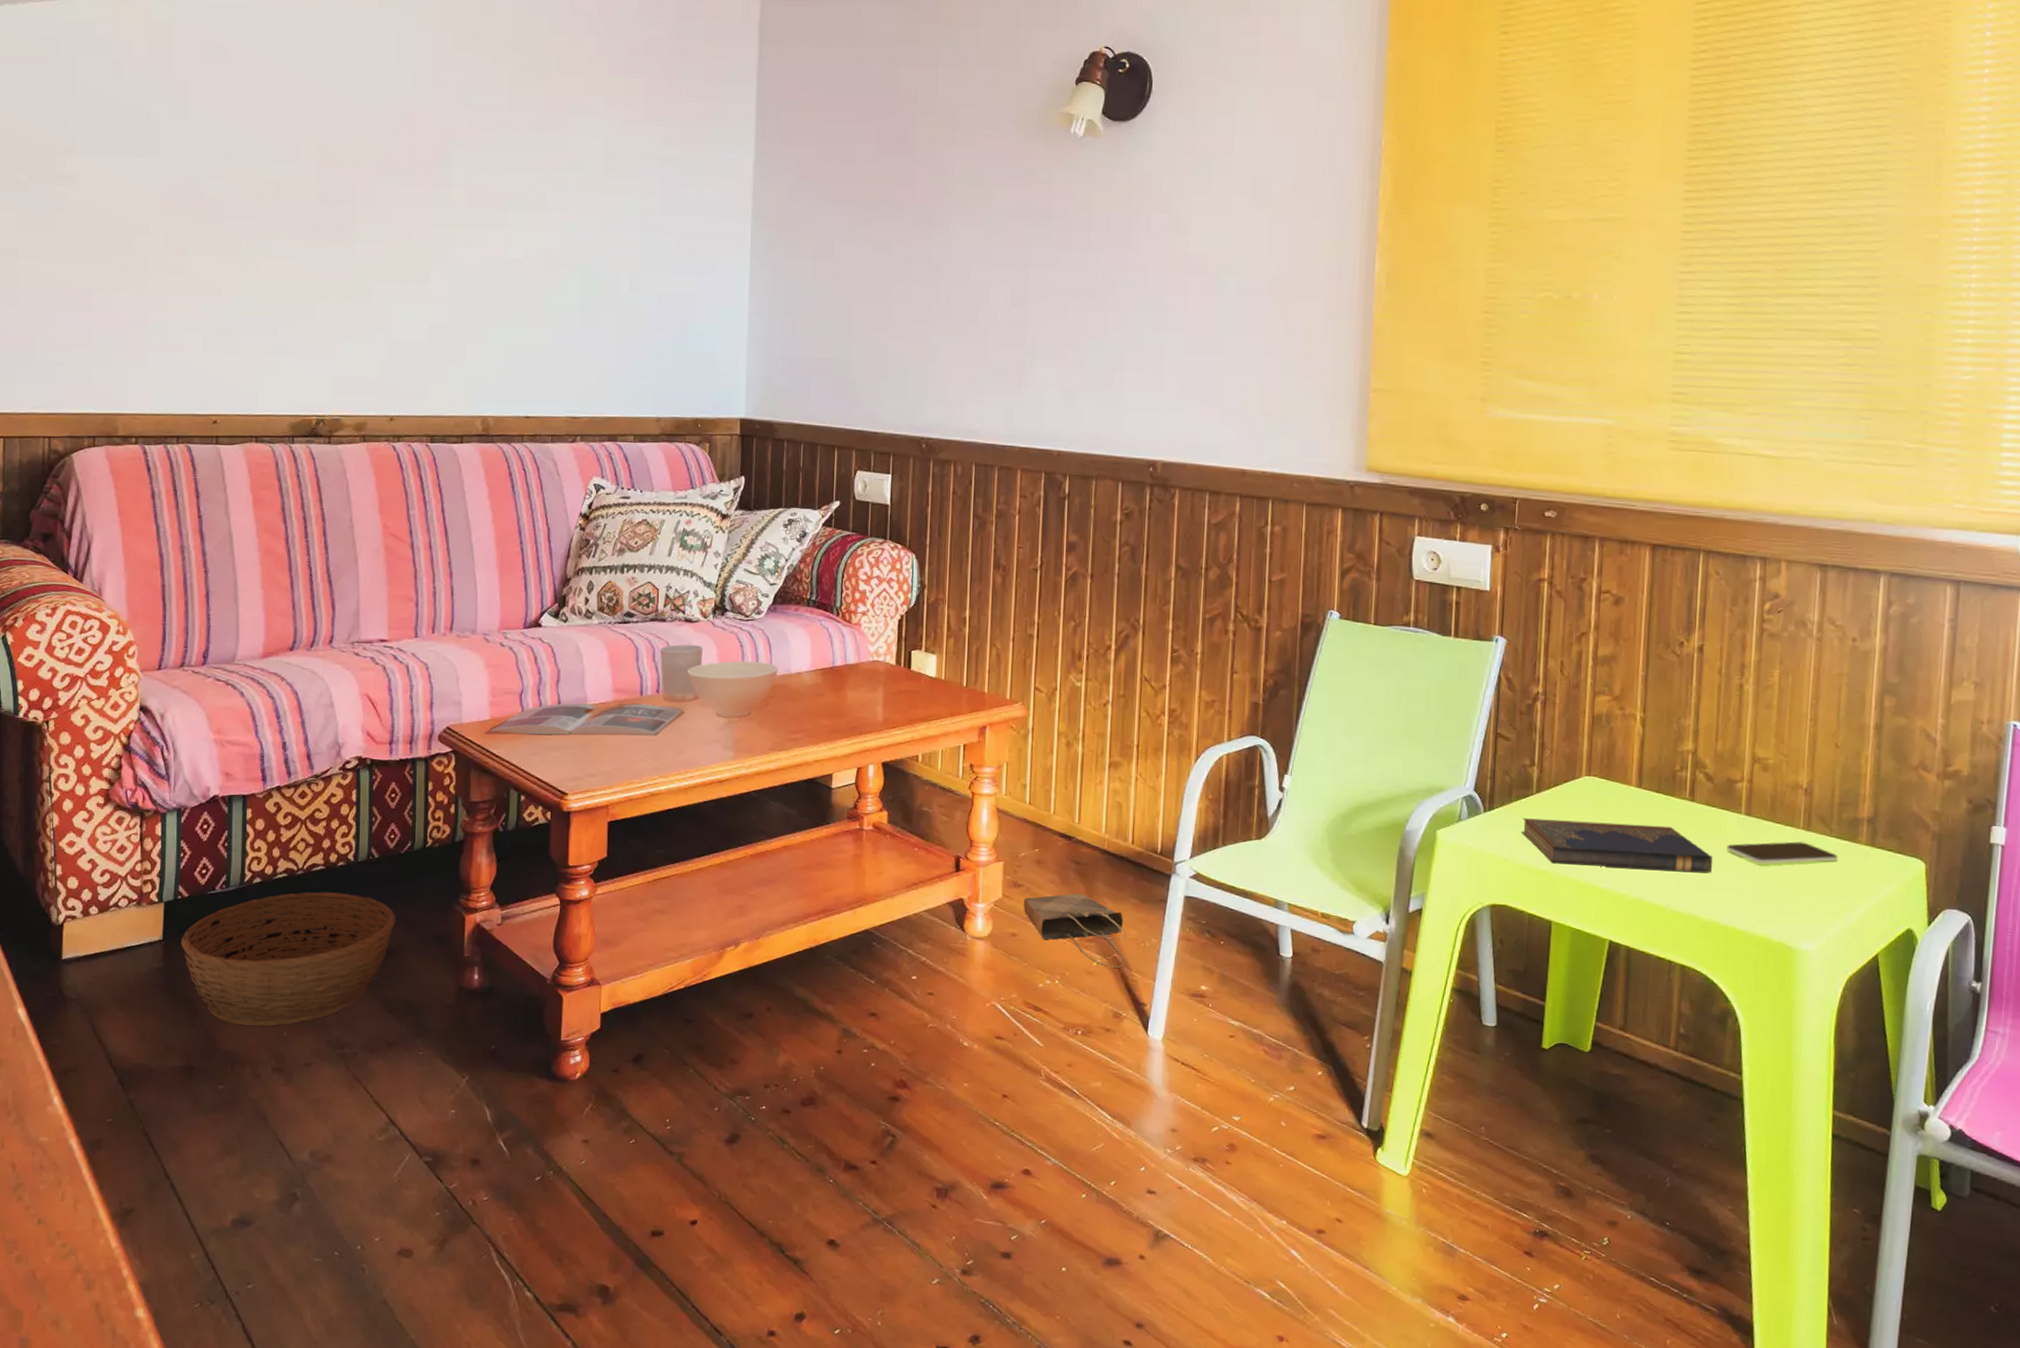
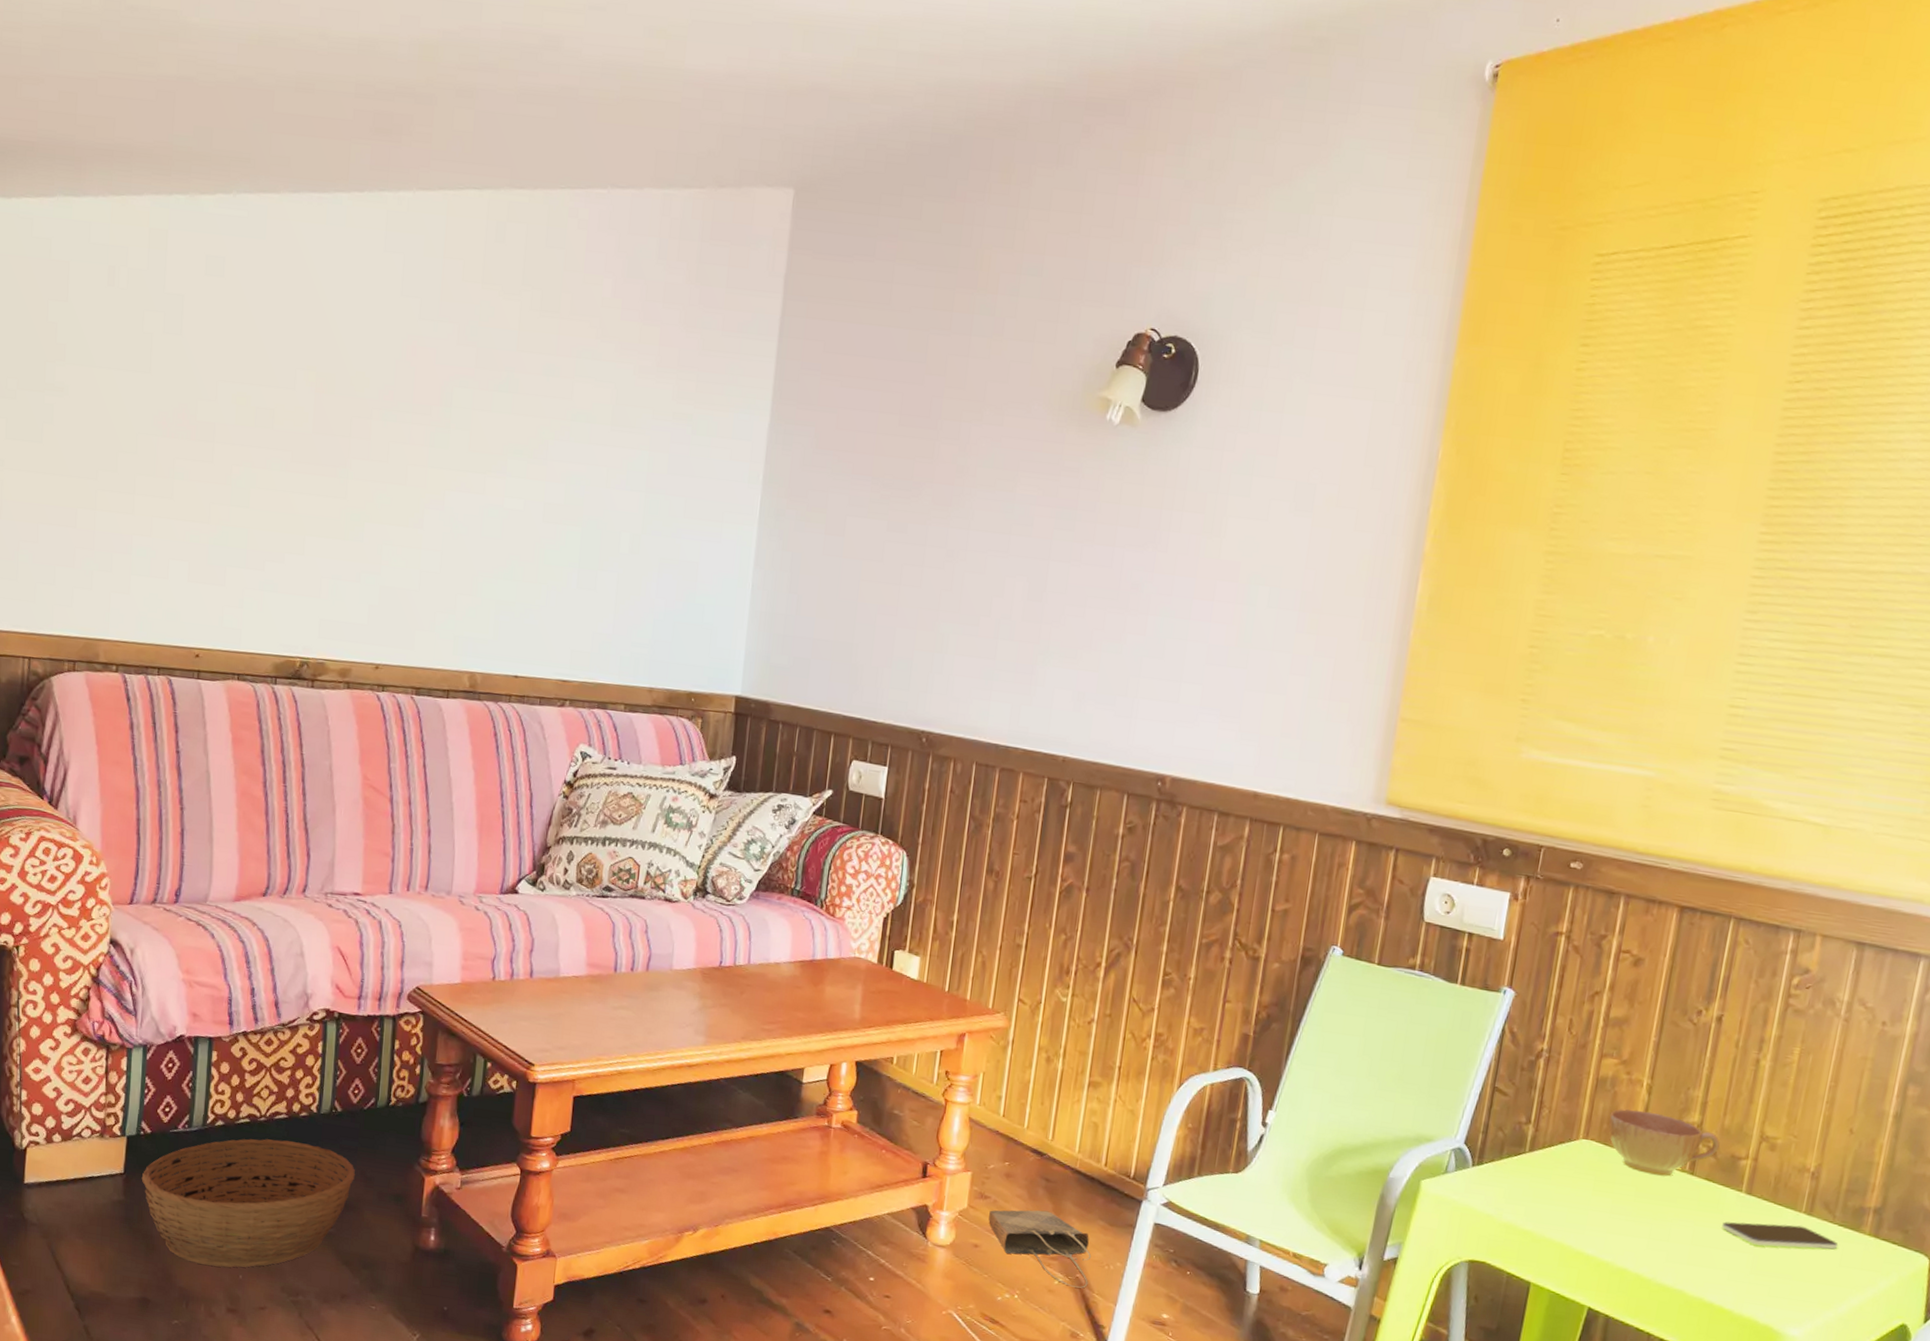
magazine: present [483,703,686,736] -> none [453,973,660,1015]
candle holder: present [659,644,704,703] -> none [636,923,682,984]
bowl: present [687,661,778,718] -> none [663,944,757,1003]
hardcover book: present [1522,818,1713,872] -> none [1509,1176,1706,1249]
teacup: none [1608,743,1715,805] -> present [1609,1109,1720,1177]

